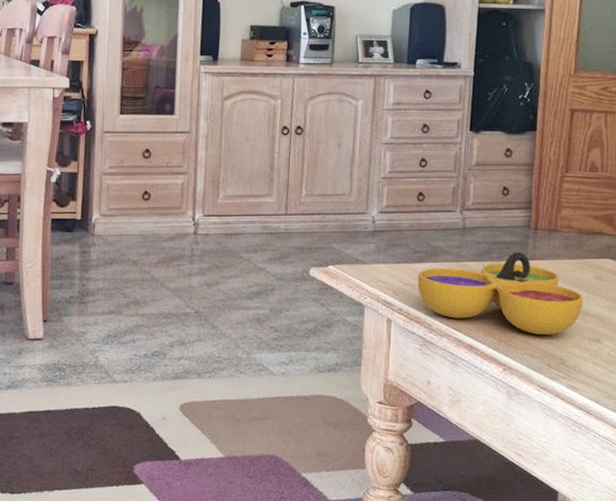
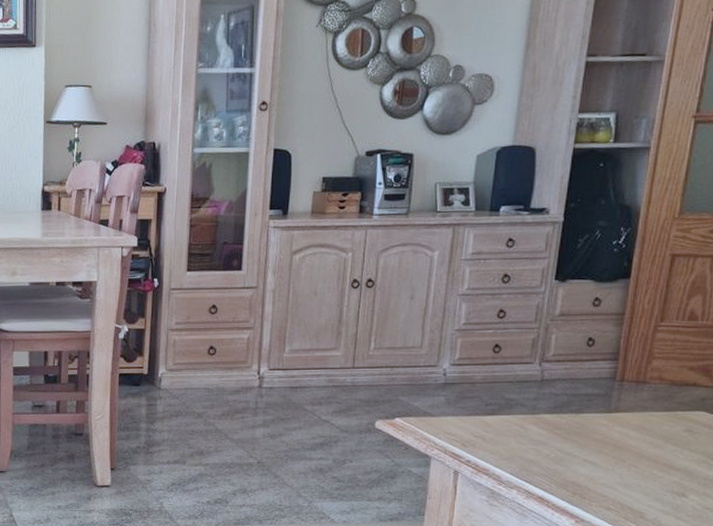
decorative bowl: present [417,251,583,336] -> none [488,403,670,489]

